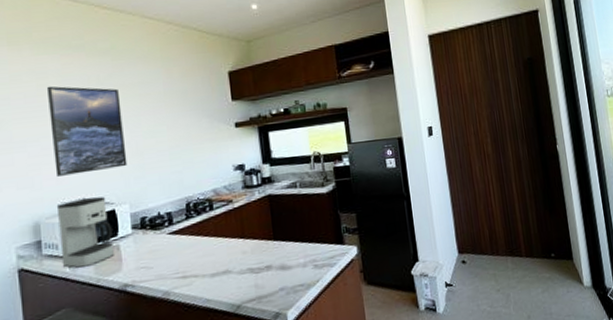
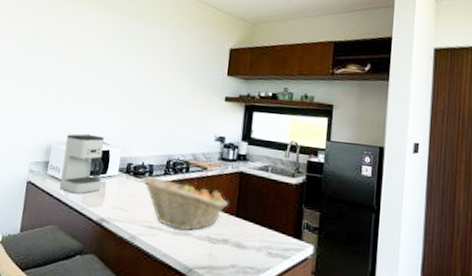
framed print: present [46,85,128,176] -> none [73,33,136,115]
fruit basket: none [161,218,264,271] -> present [142,176,229,231]

